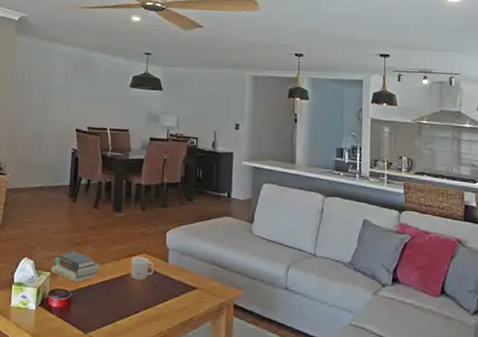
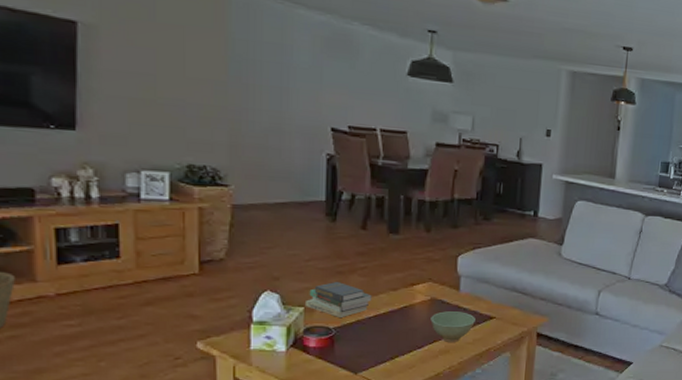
mug: present [131,257,155,281] -> none [412,286,443,312]
bowl: none [145,280,181,309] -> present [430,311,475,342]

